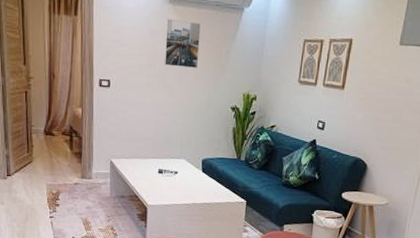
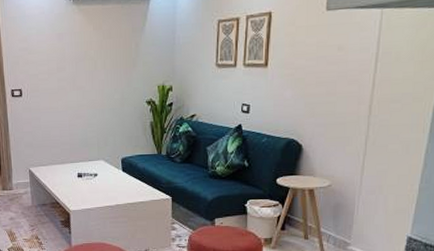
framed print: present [163,18,201,68] -> none [72,19,109,68]

